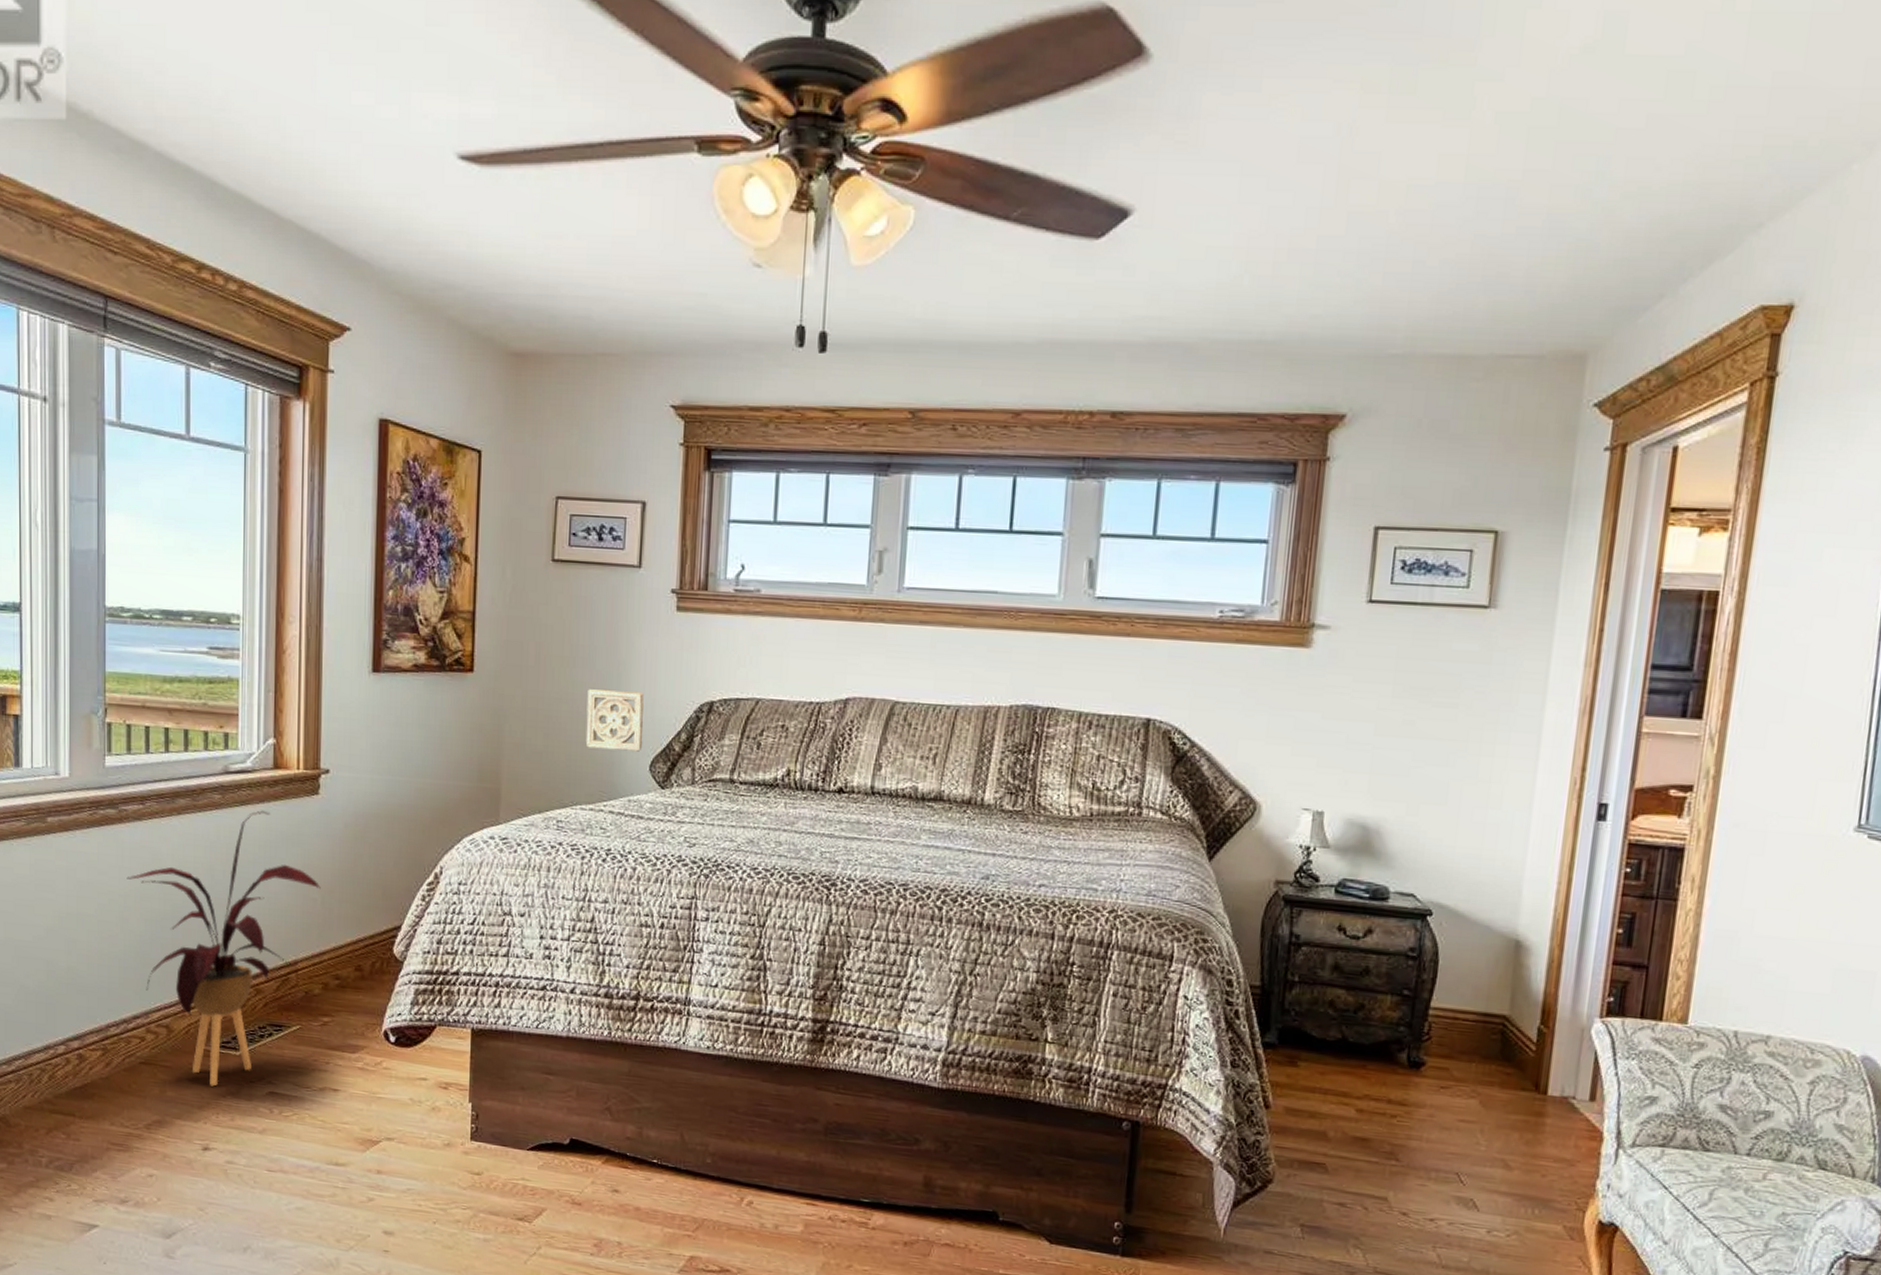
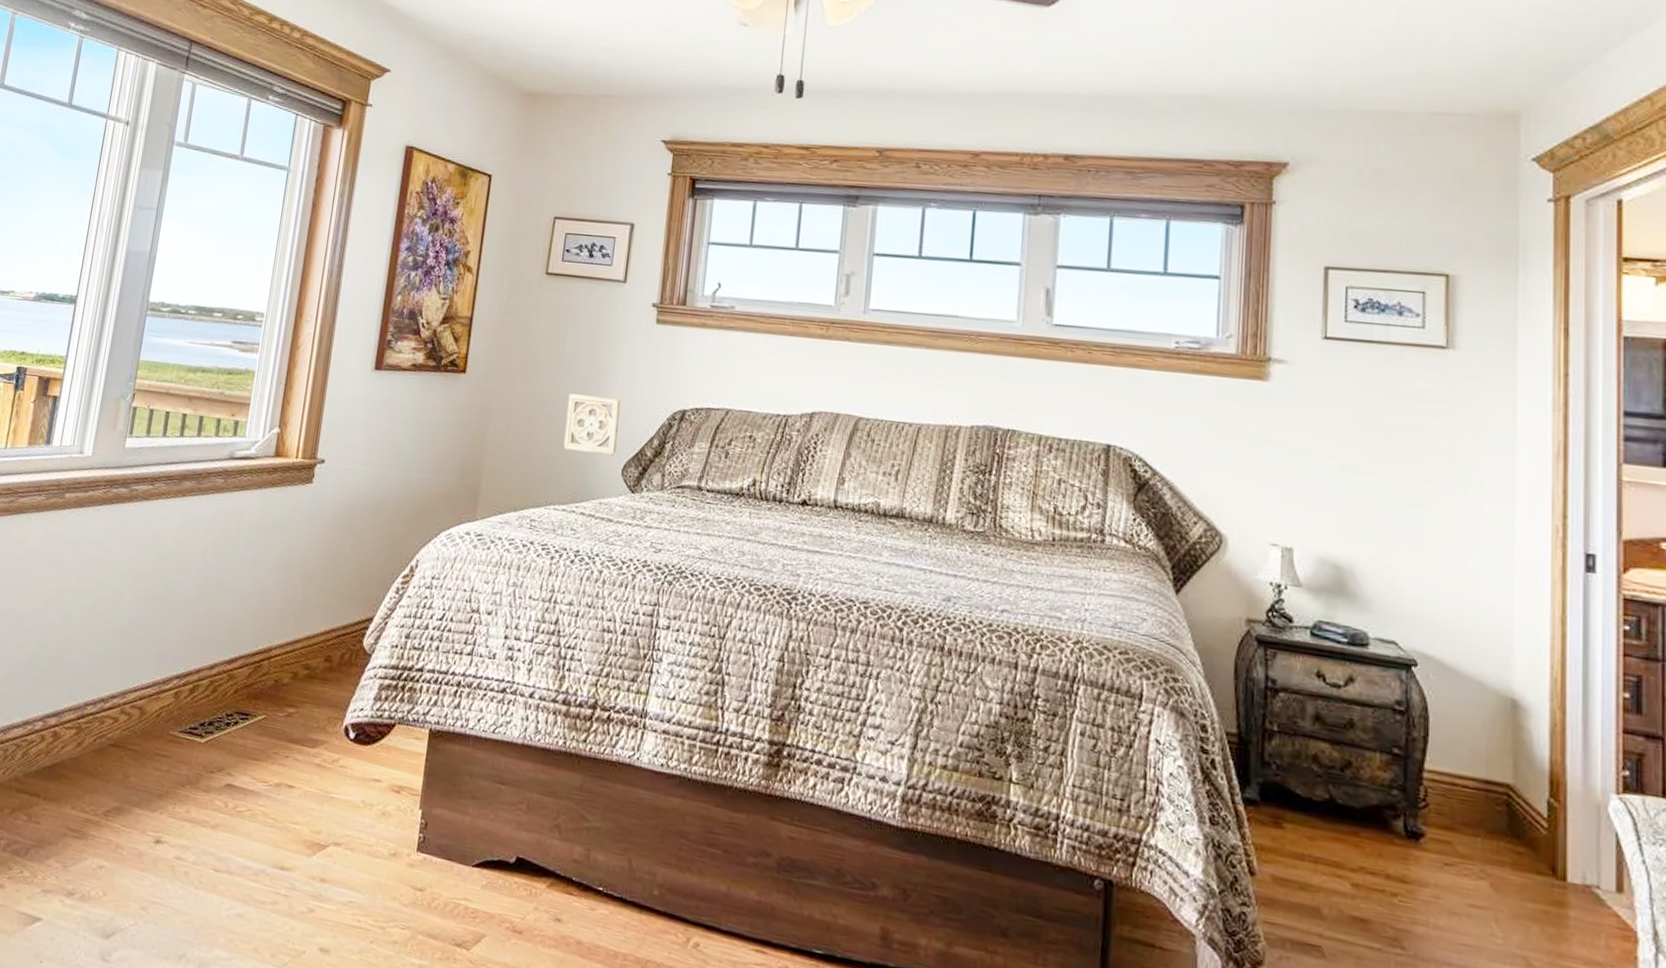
house plant: present [126,810,321,1087] -> none [127,496,303,775]

